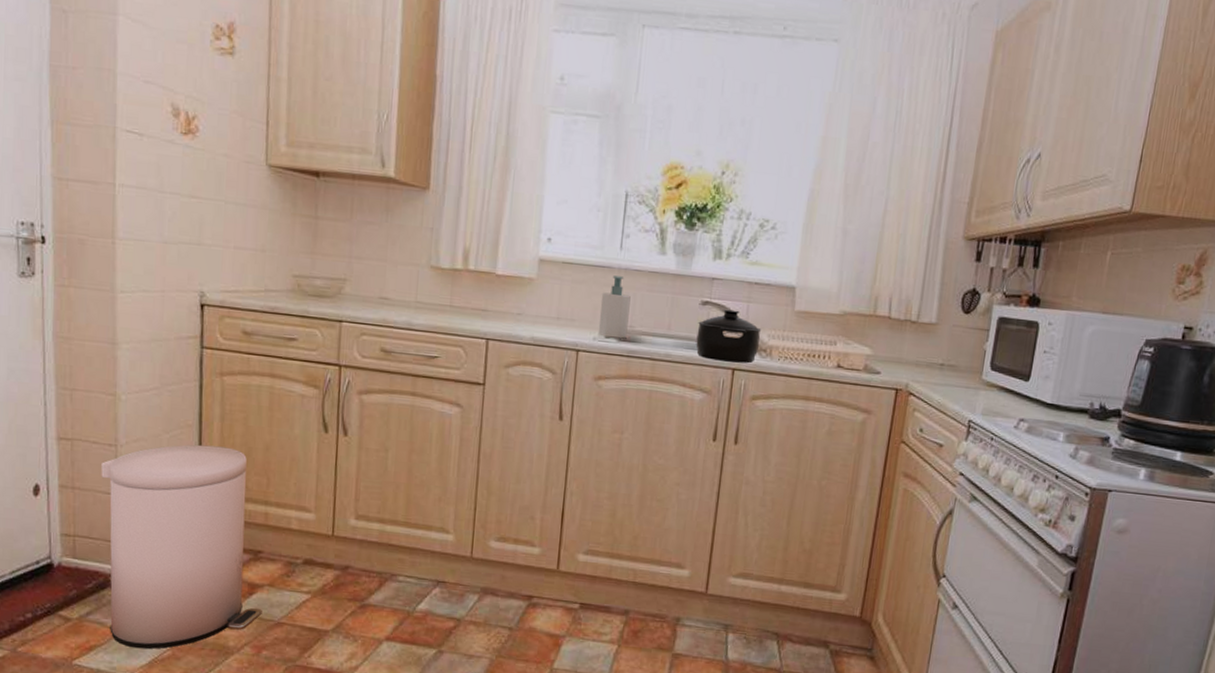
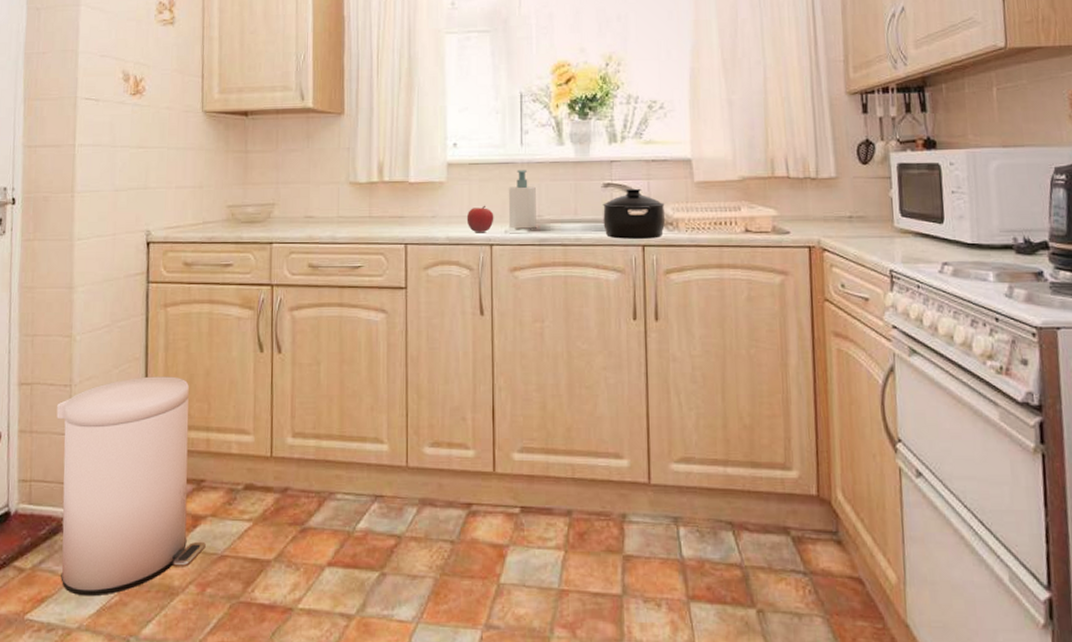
fruit: none [554,308,584,337] -> present [466,205,494,233]

